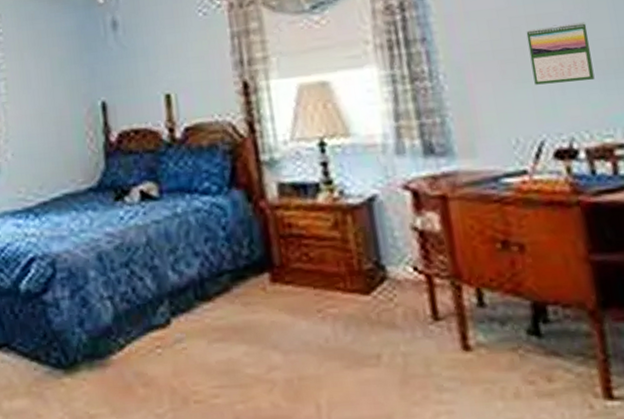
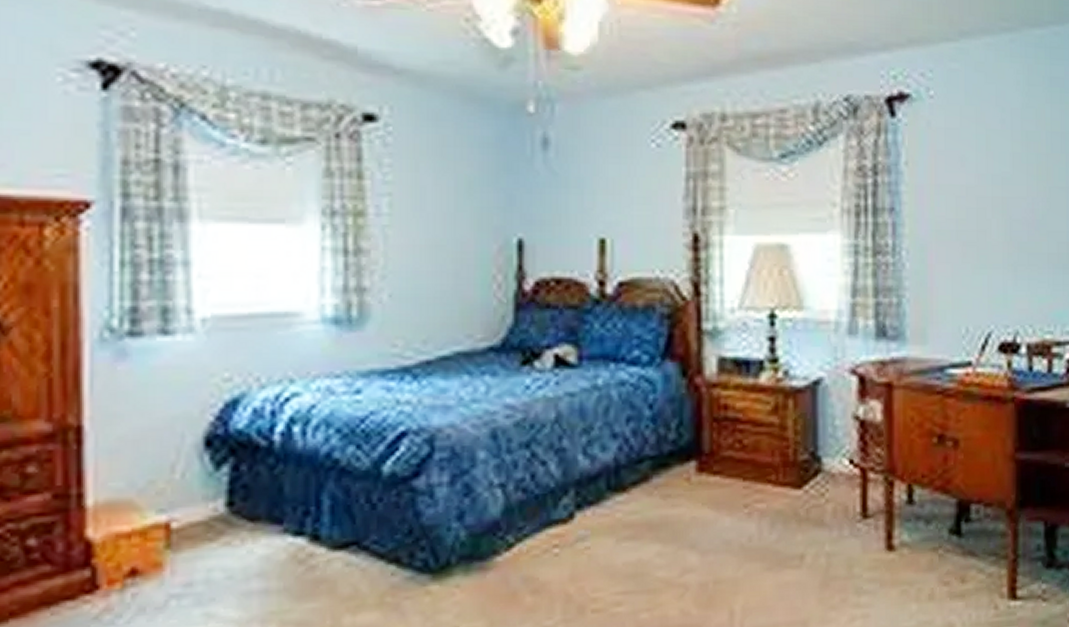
calendar: present [526,22,595,85] -> none [990,211,1046,273]

